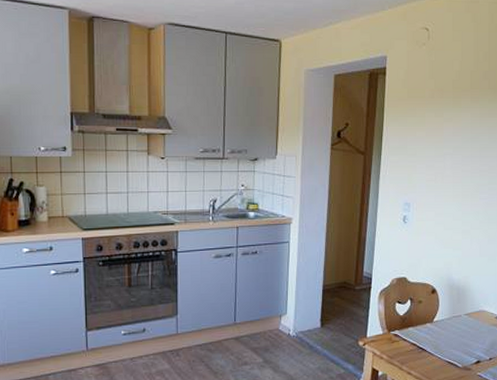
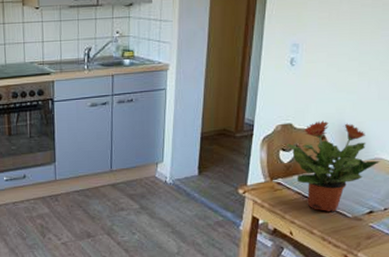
potted plant: none [401,275,485,363] -> present [286,120,381,212]

